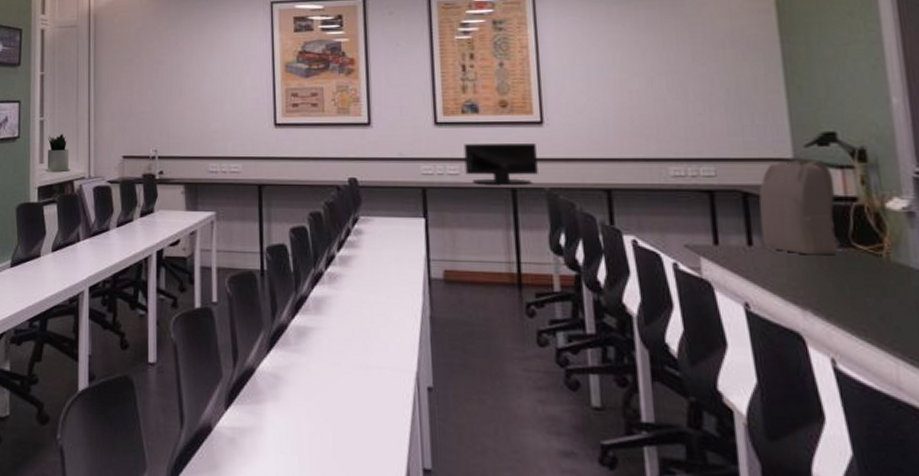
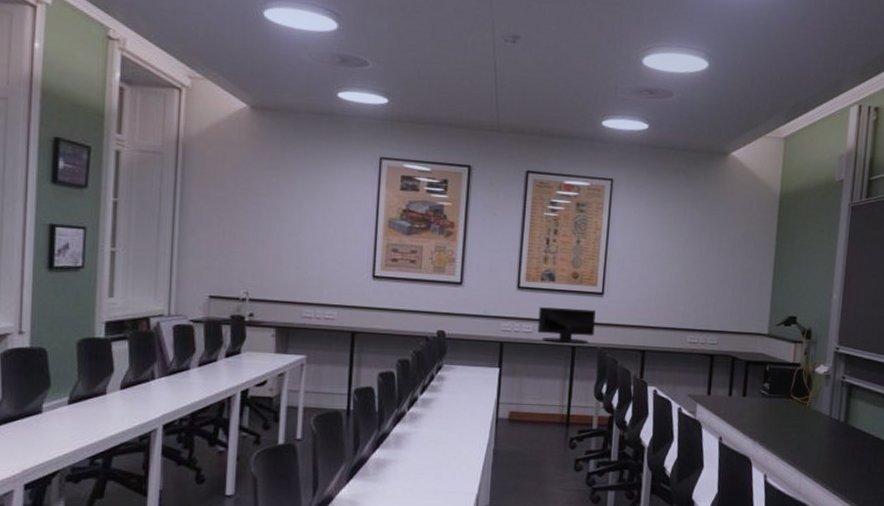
planter: present [46,134,71,173] -> none [116,267,147,309]
backpack: present [759,158,852,255] -> none [738,334,791,404]

